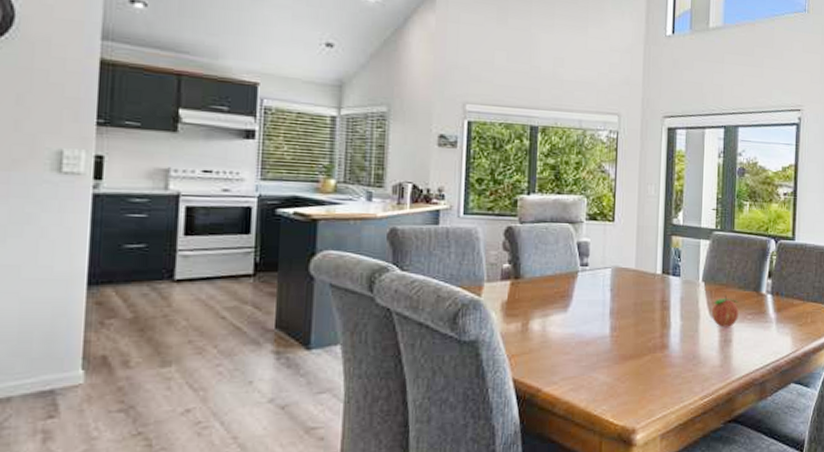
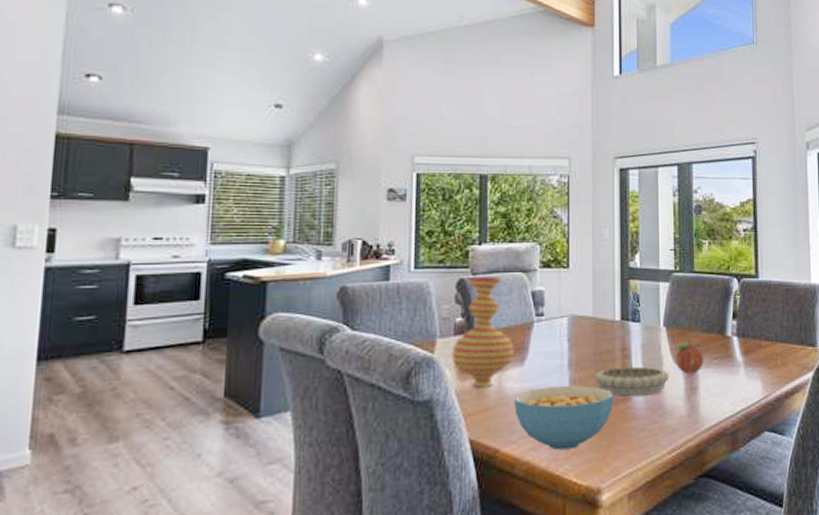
vase: none [498,225,560,331] -> present [452,277,516,388]
cereal bowl: none [556,334,651,392] -> present [514,386,613,450]
decorative bowl: none [635,318,705,347] -> present [595,366,669,398]

